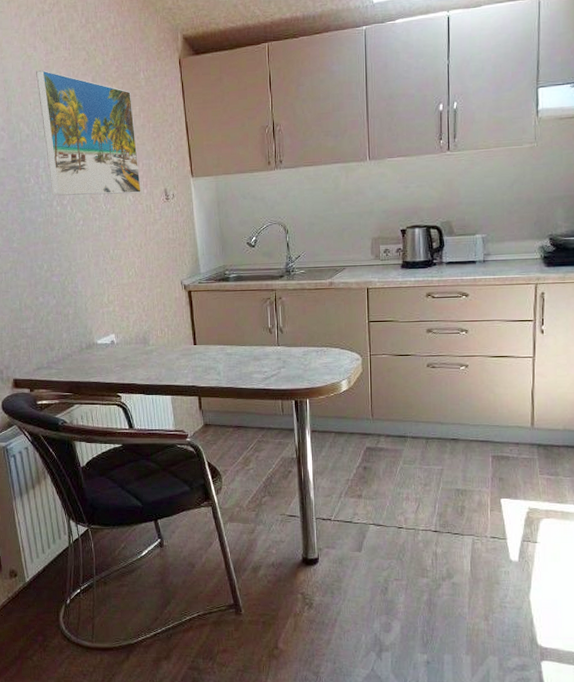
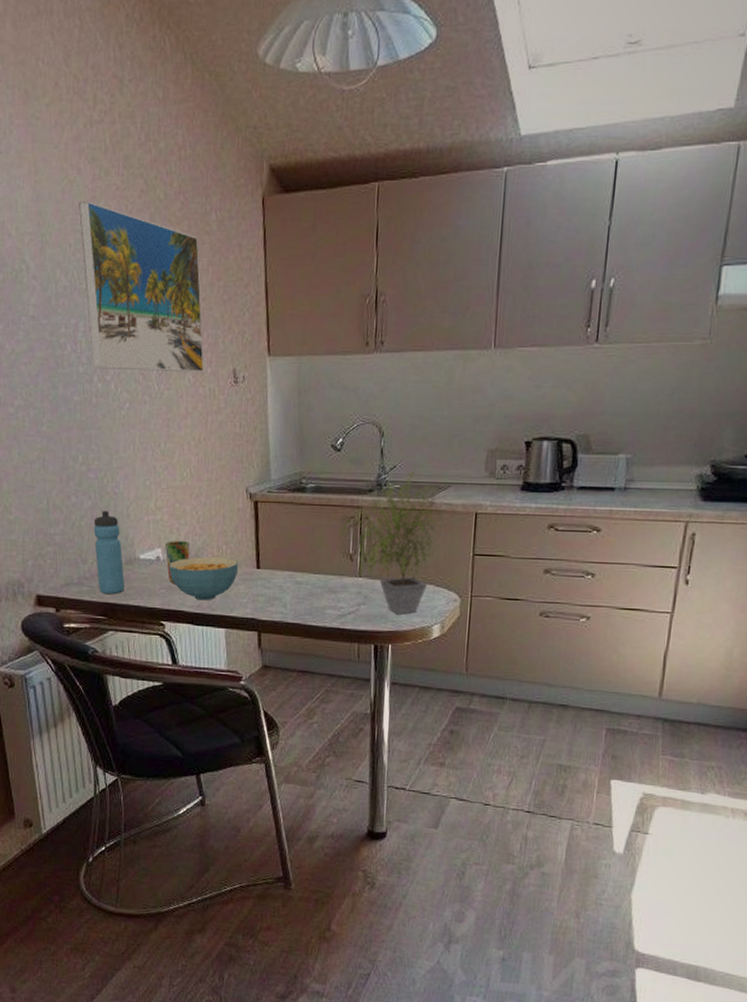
water bottle: none [58,307,86,375] -> present [93,511,125,595]
cup: none [117,327,139,362] -> present [164,541,190,584]
cereal bowl: none [122,337,179,374] -> present [169,556,239,601]
potted plant: none [254,259,349,374] -> present [336,471,451,615]

